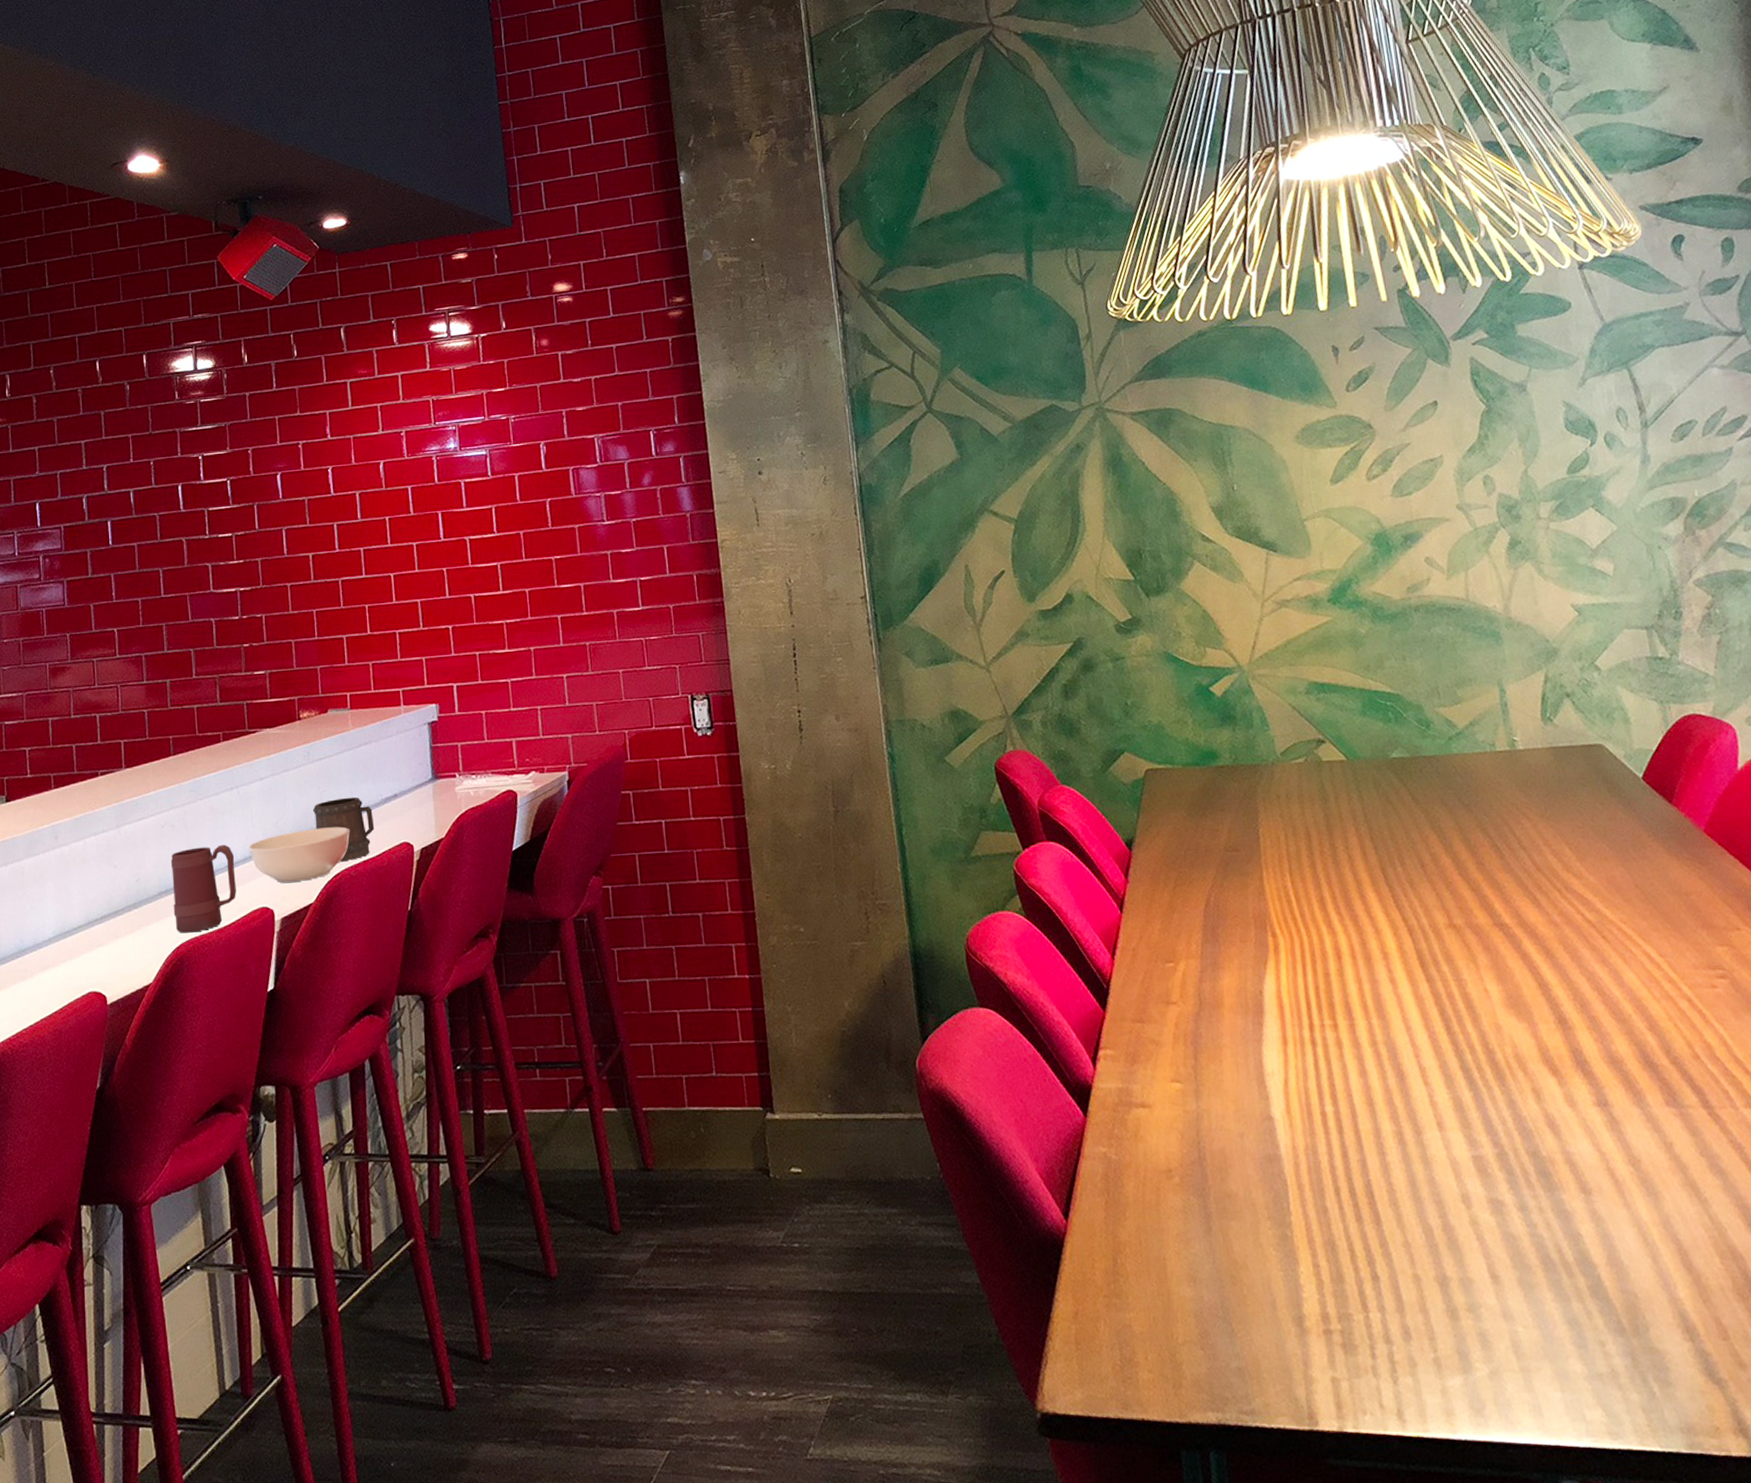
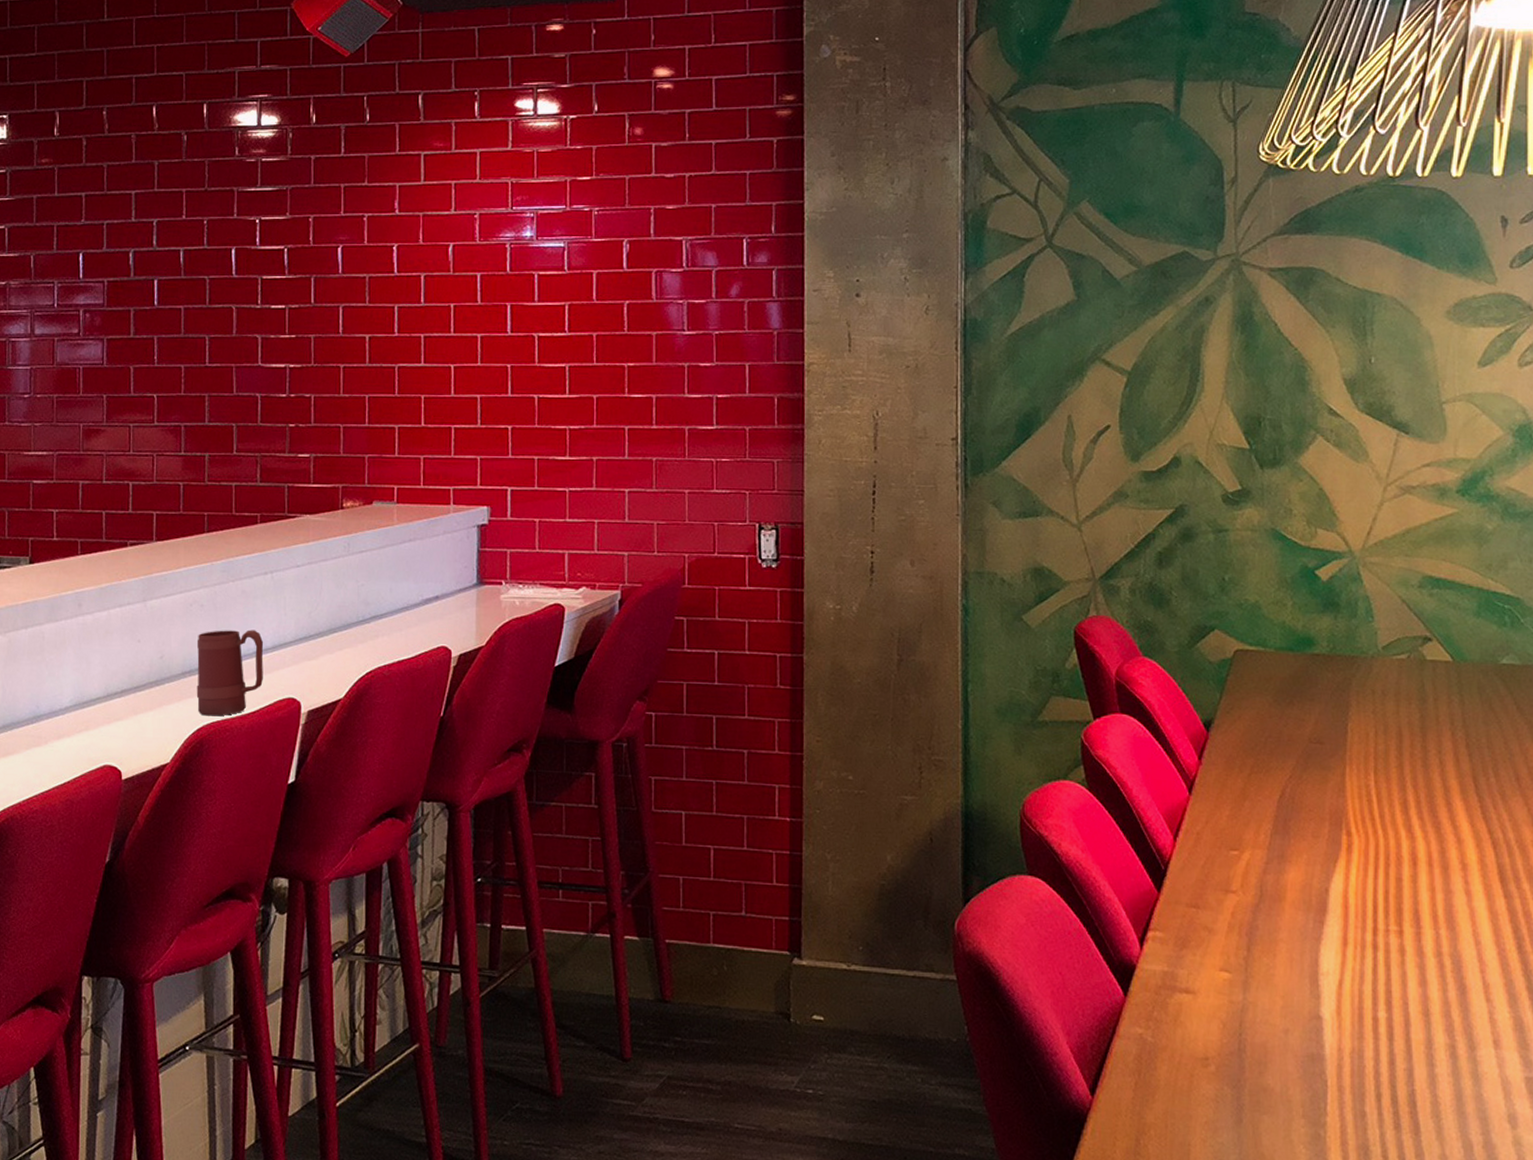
bowl: present [248,826,351,884] -> none [278,622,387,676]
beer mug: present [312,797,375,862] -> none [348,594,413,660]

